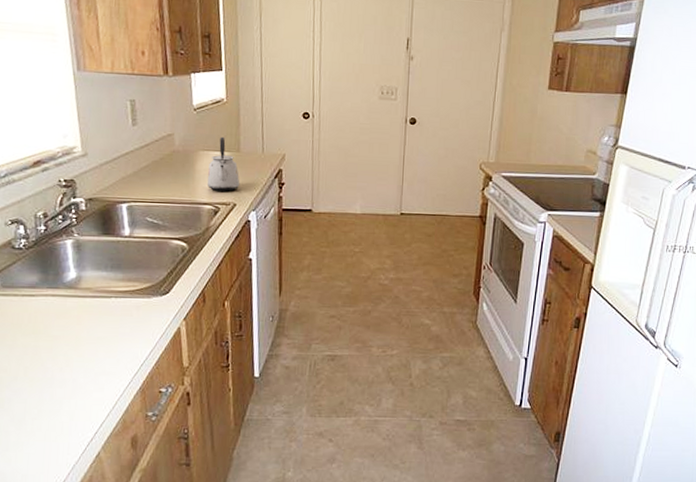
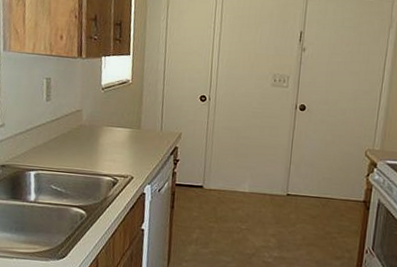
kettle: present [207,136,240,191] -> none [109,114,139,165]

